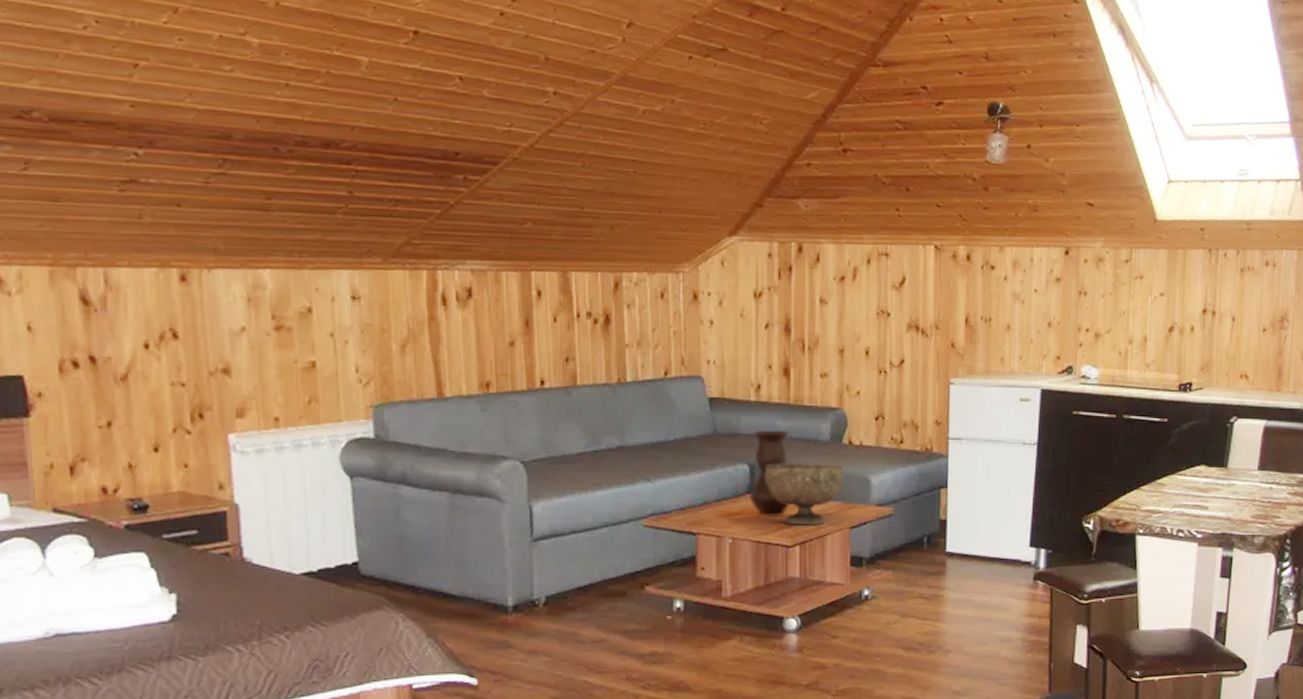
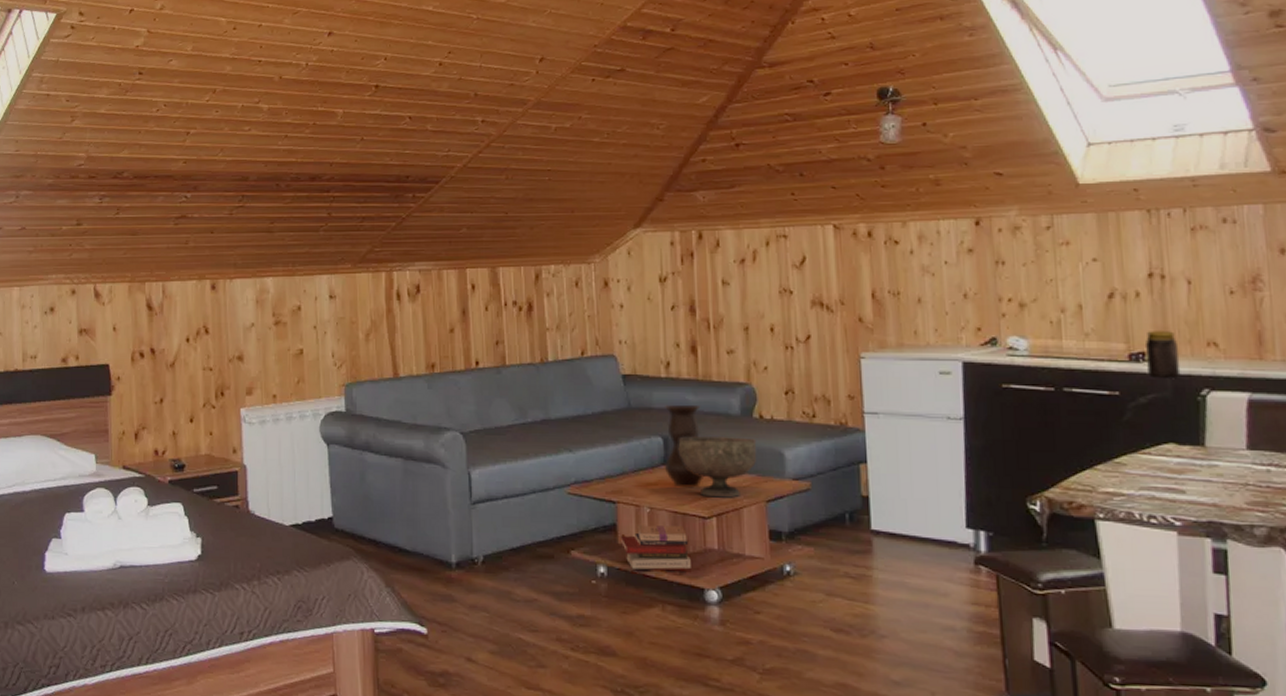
books: none [700,556,771,602] -> present [621,525,691,571]
jar: none [1192,363,1219,408] -> present [1146,331,1181,380]

